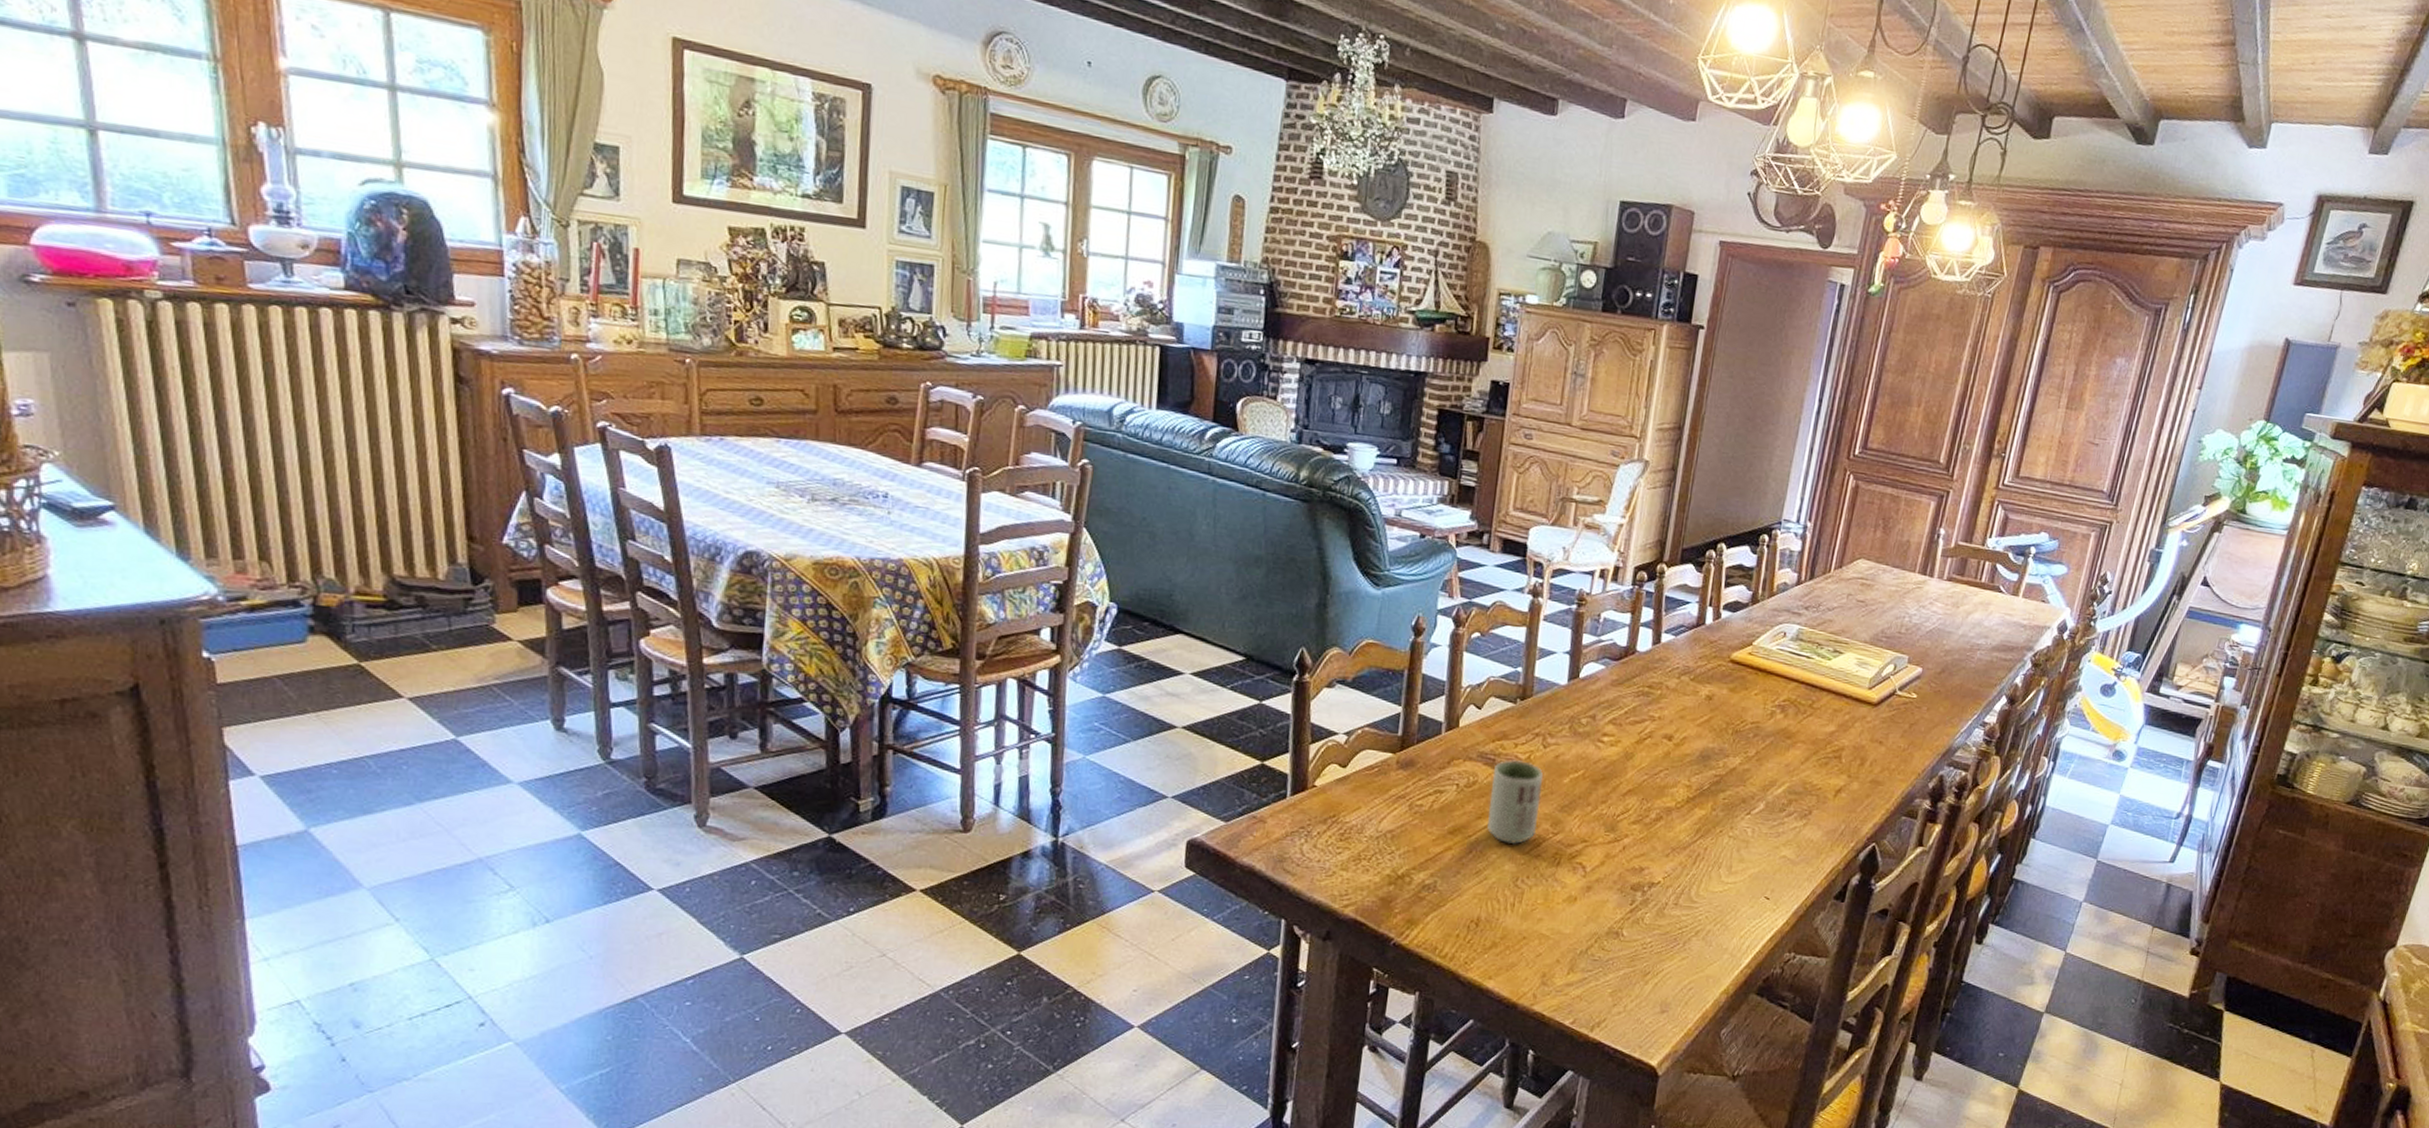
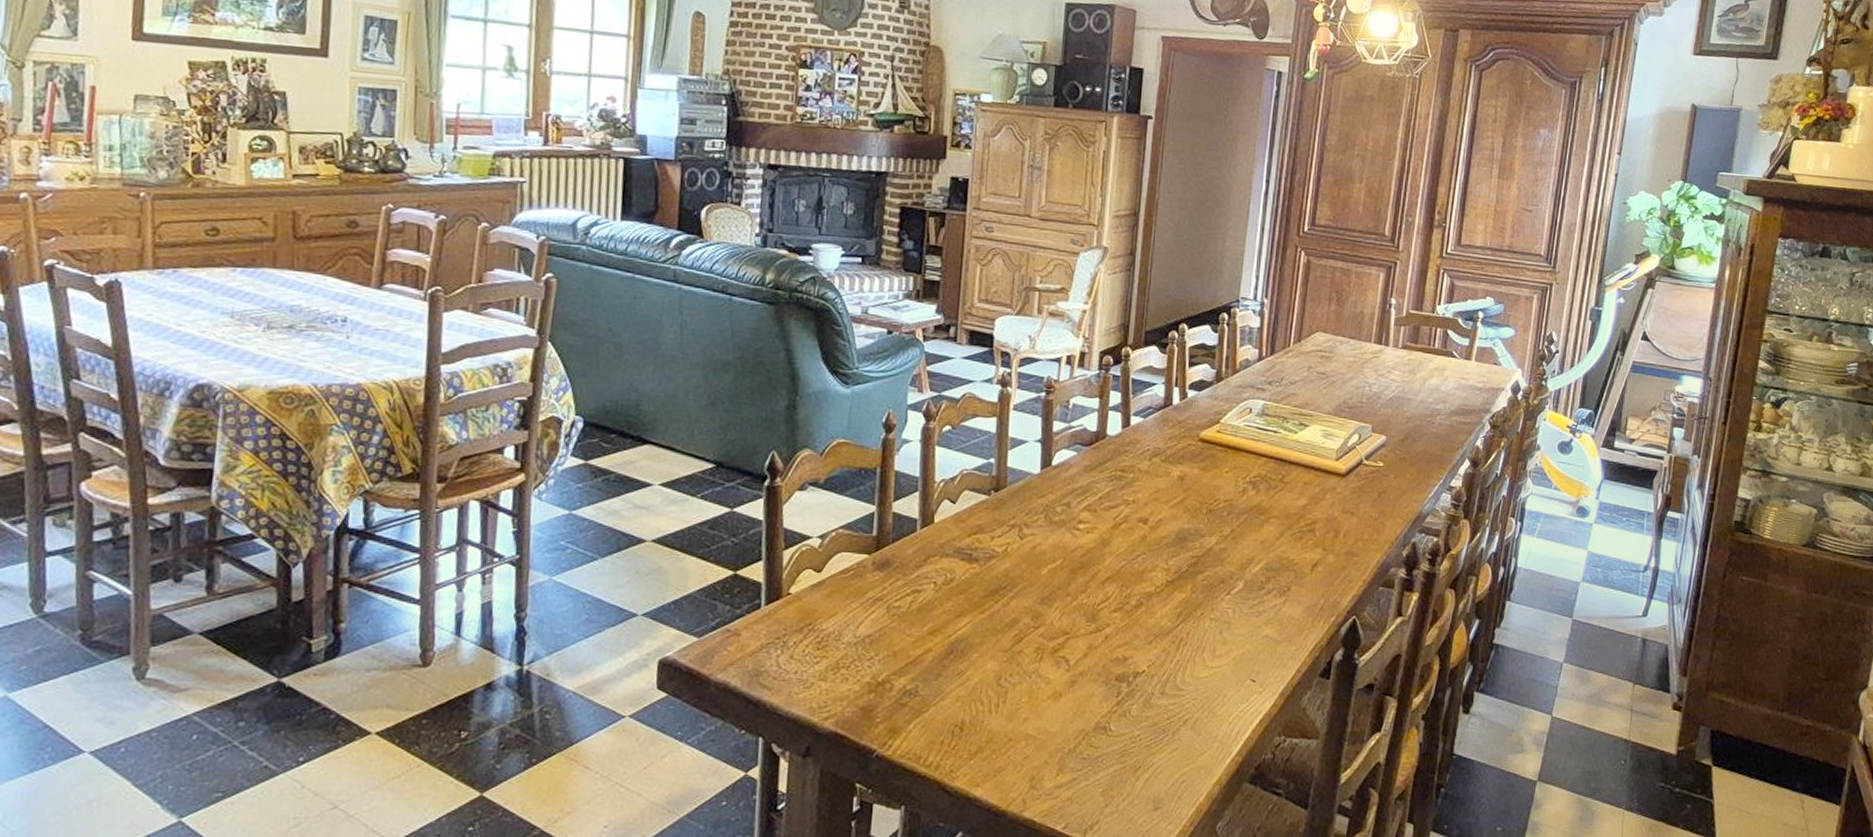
cup: present [1487,760,1543,845] -> none [967,554,1021,642]

